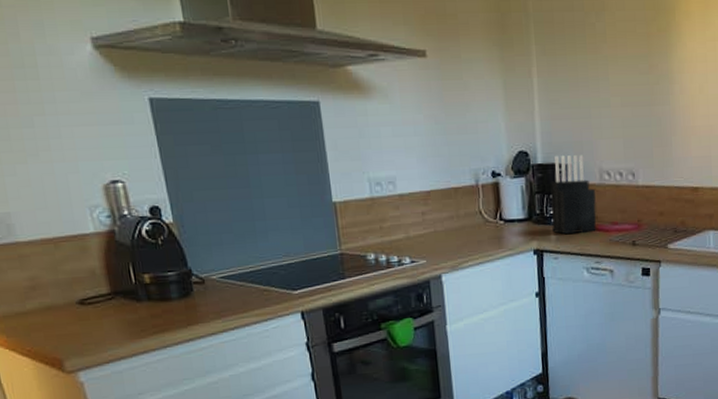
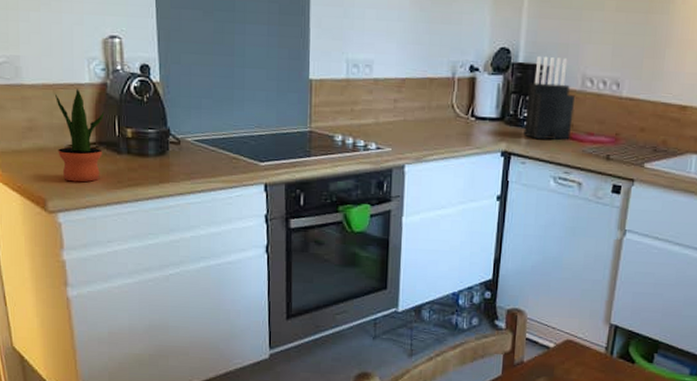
potted plant: none [57,240,121,338] -> present [55,89,105,183]

